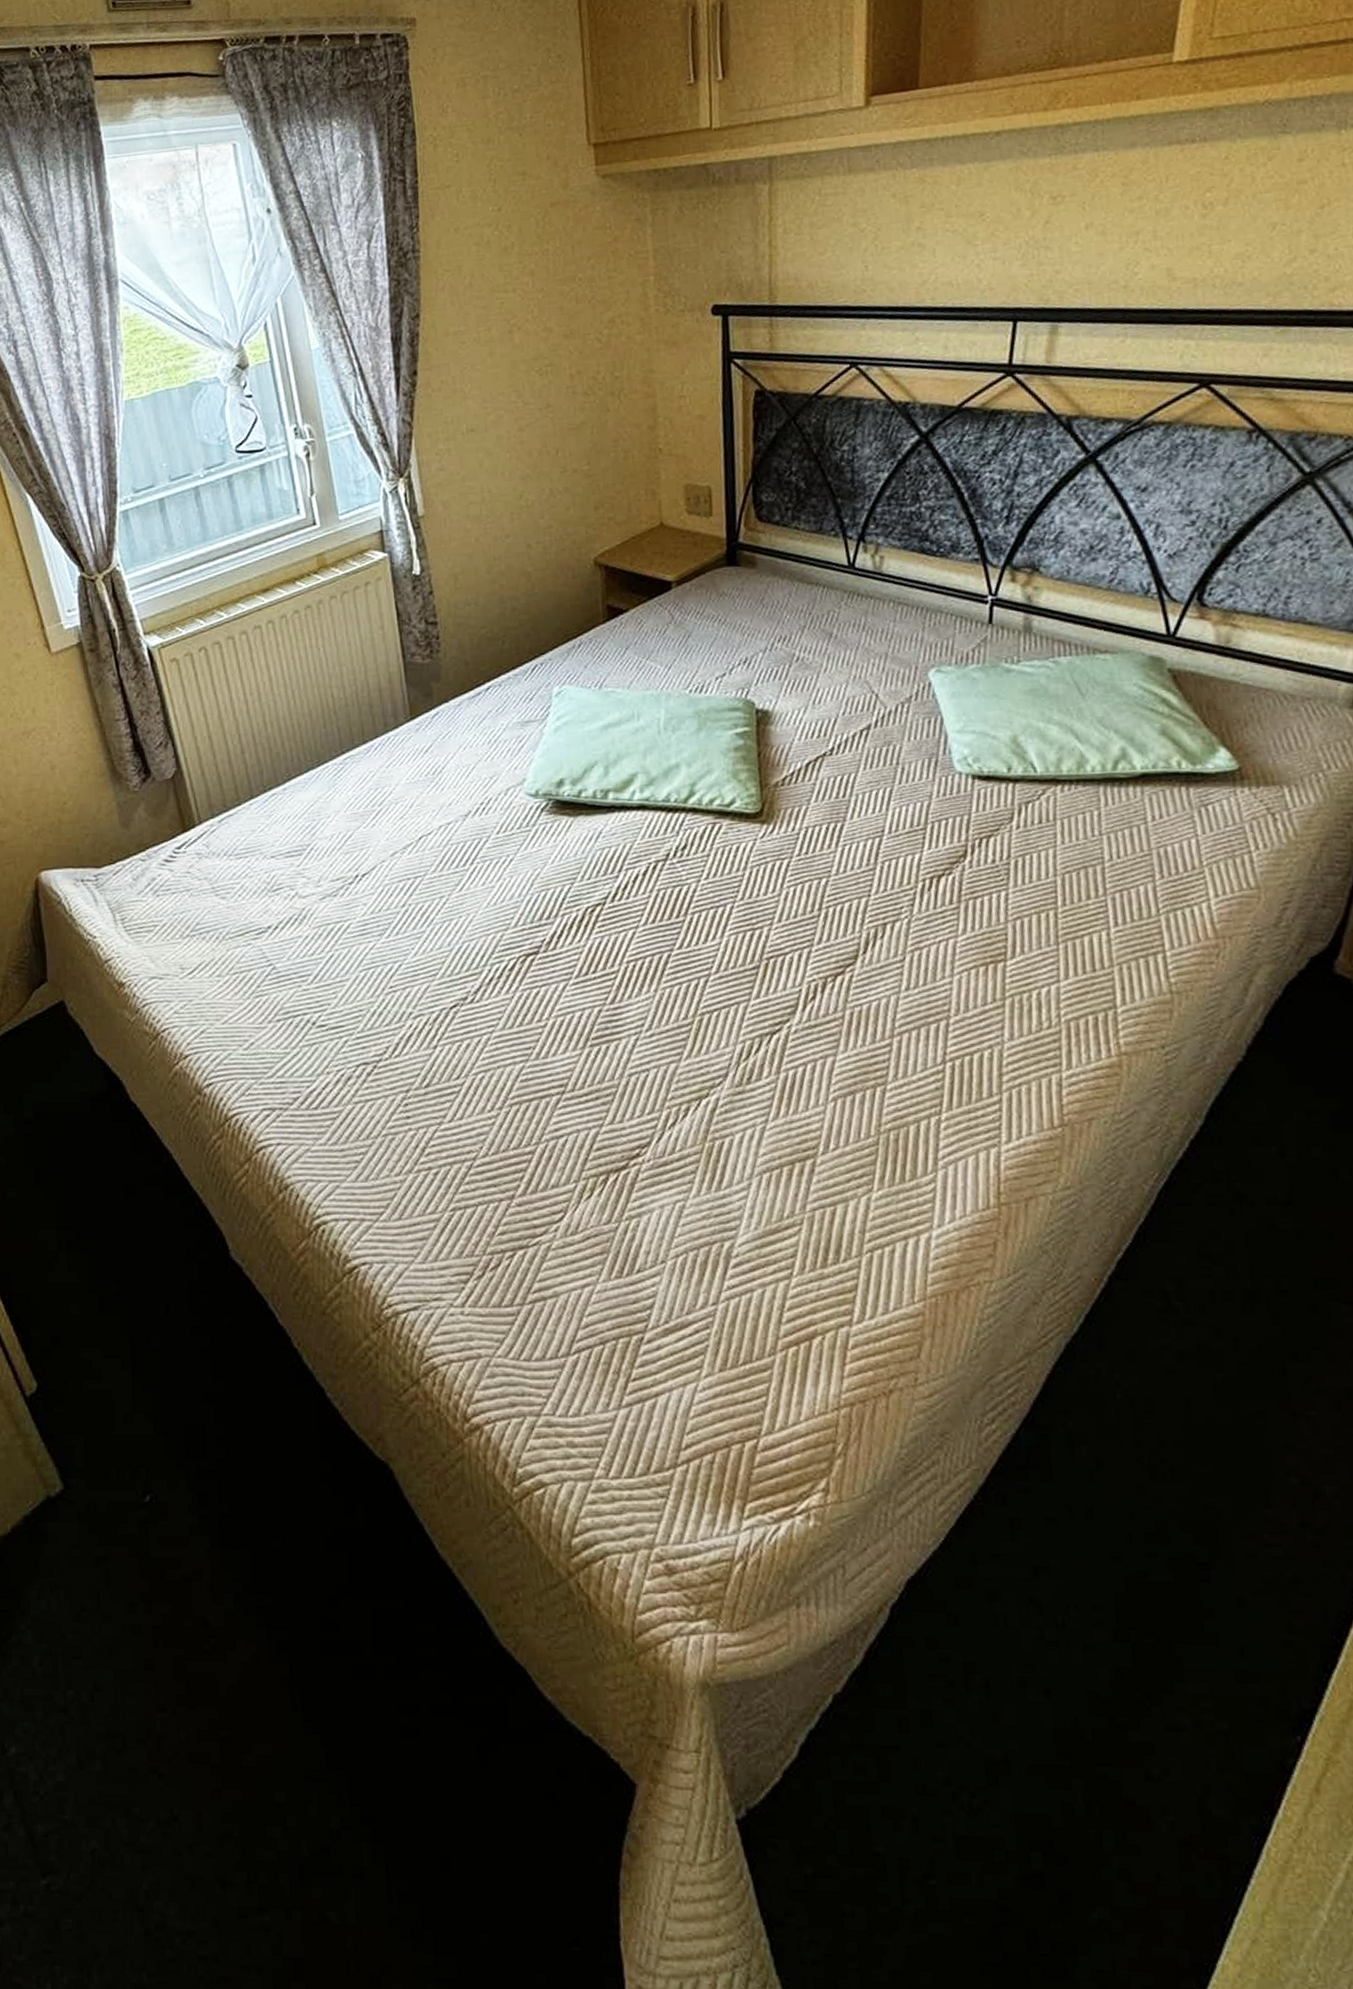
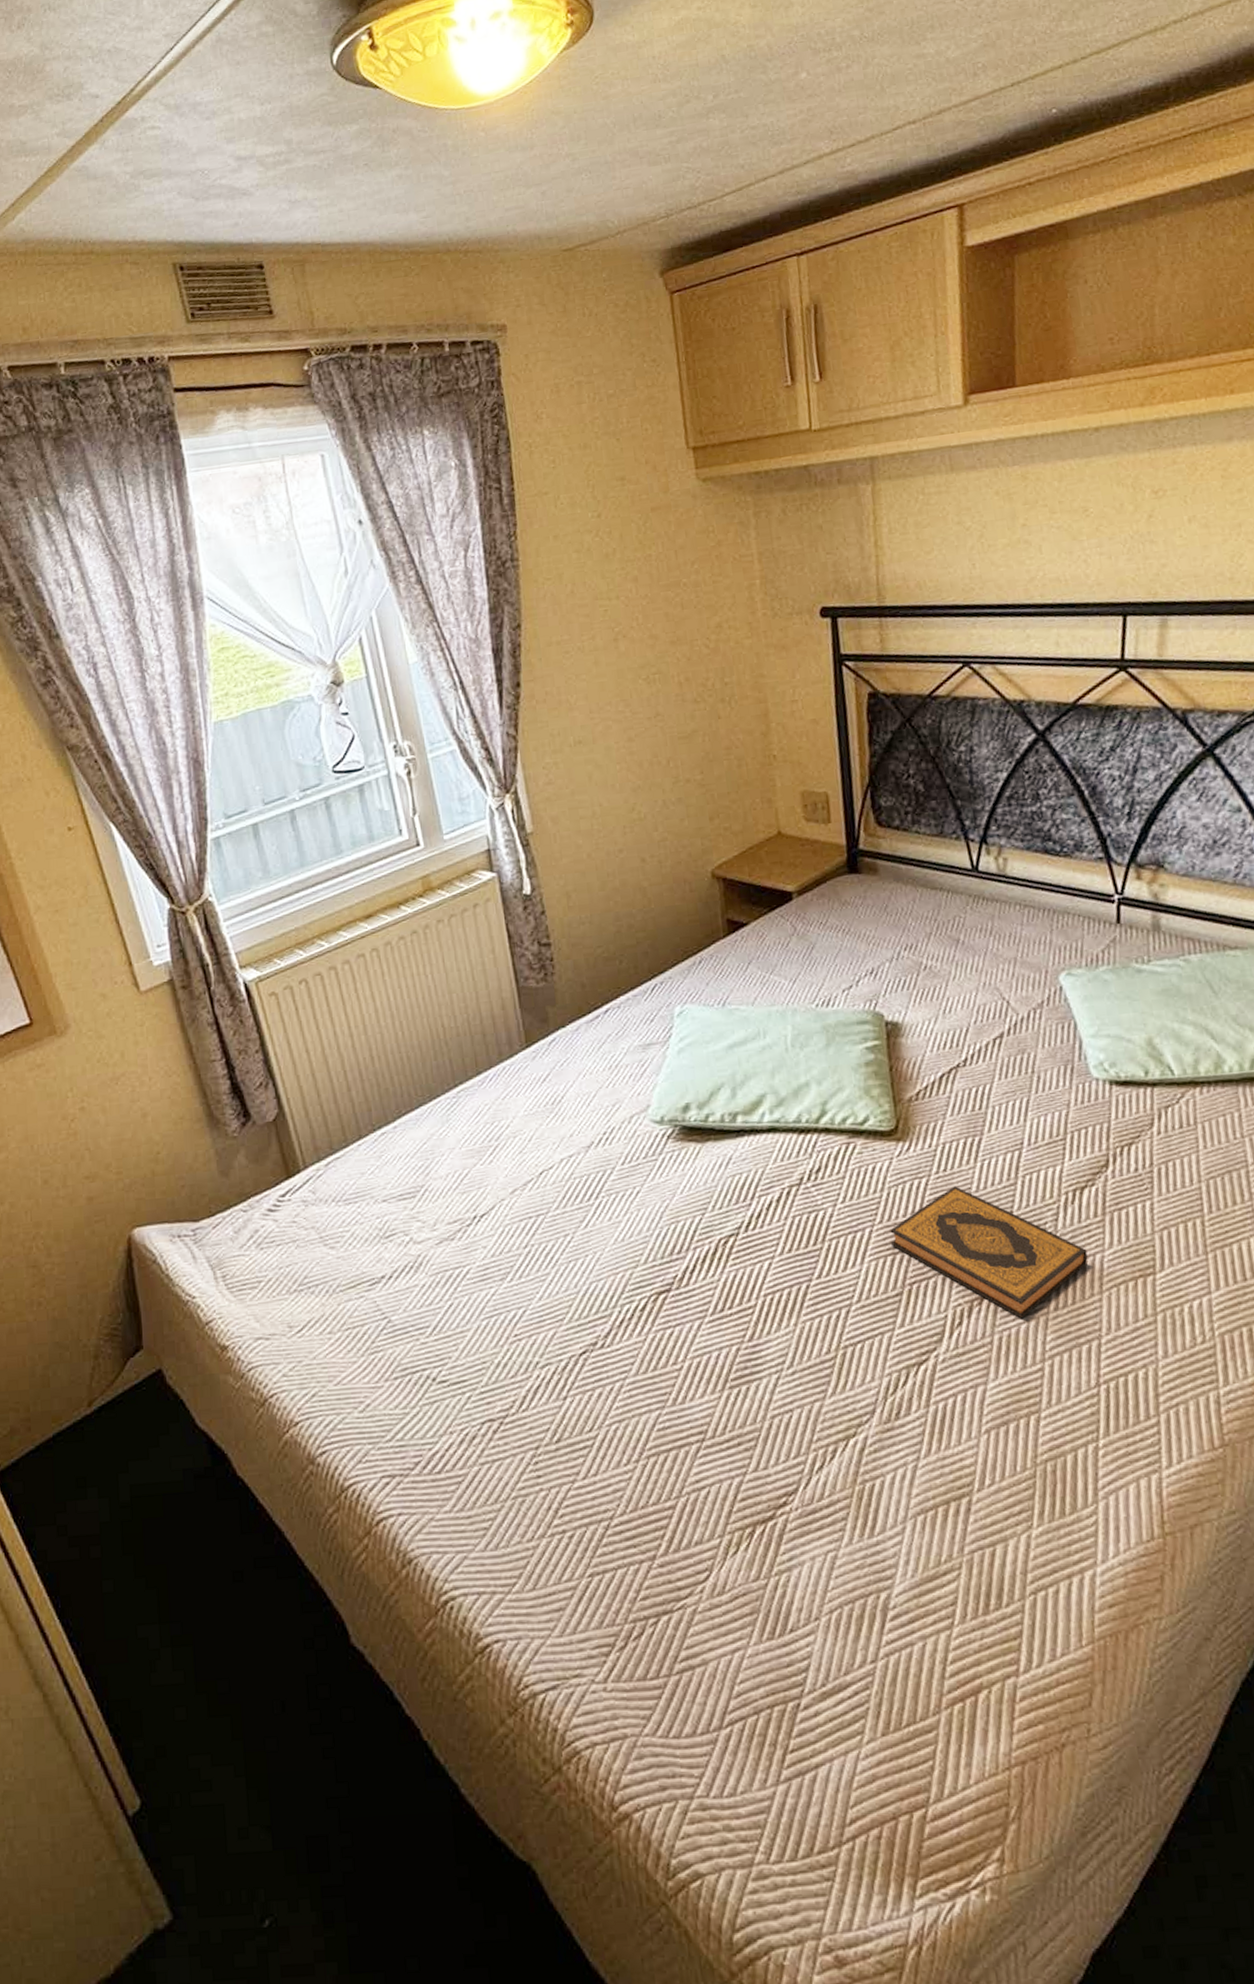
hardback book: none [750,868,941,997] -> present [890,1186,1088,1319]

